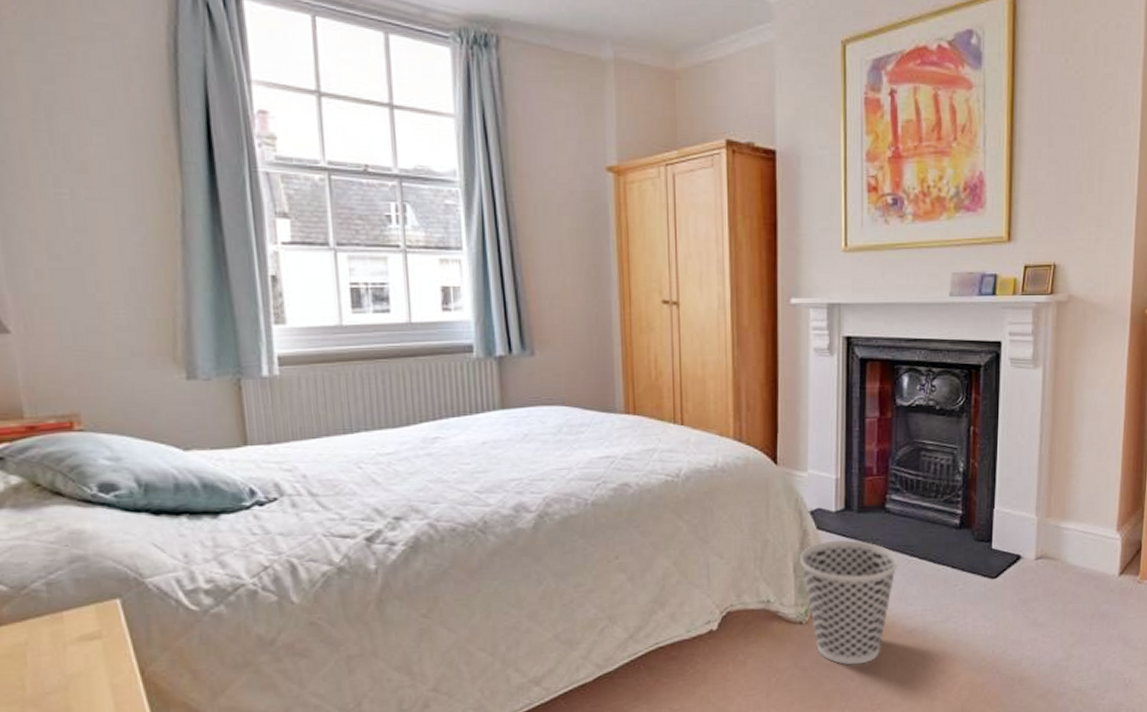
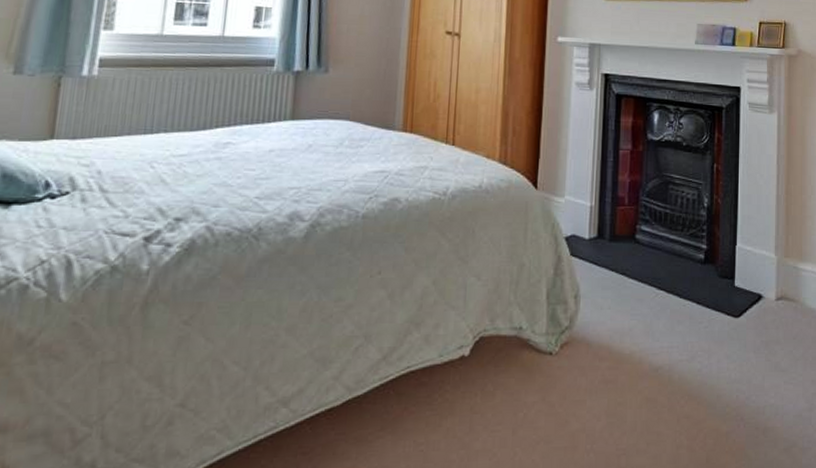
wastebasket: present [800,540,899,665] -> none [553,269,647,403]

